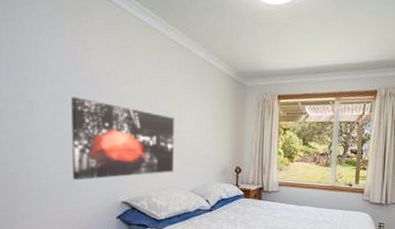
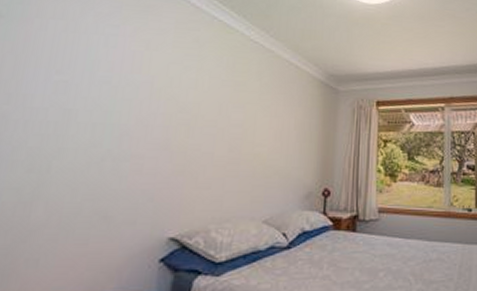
wall art: present [71,97,175,181] -> none [106,104,250,211]

